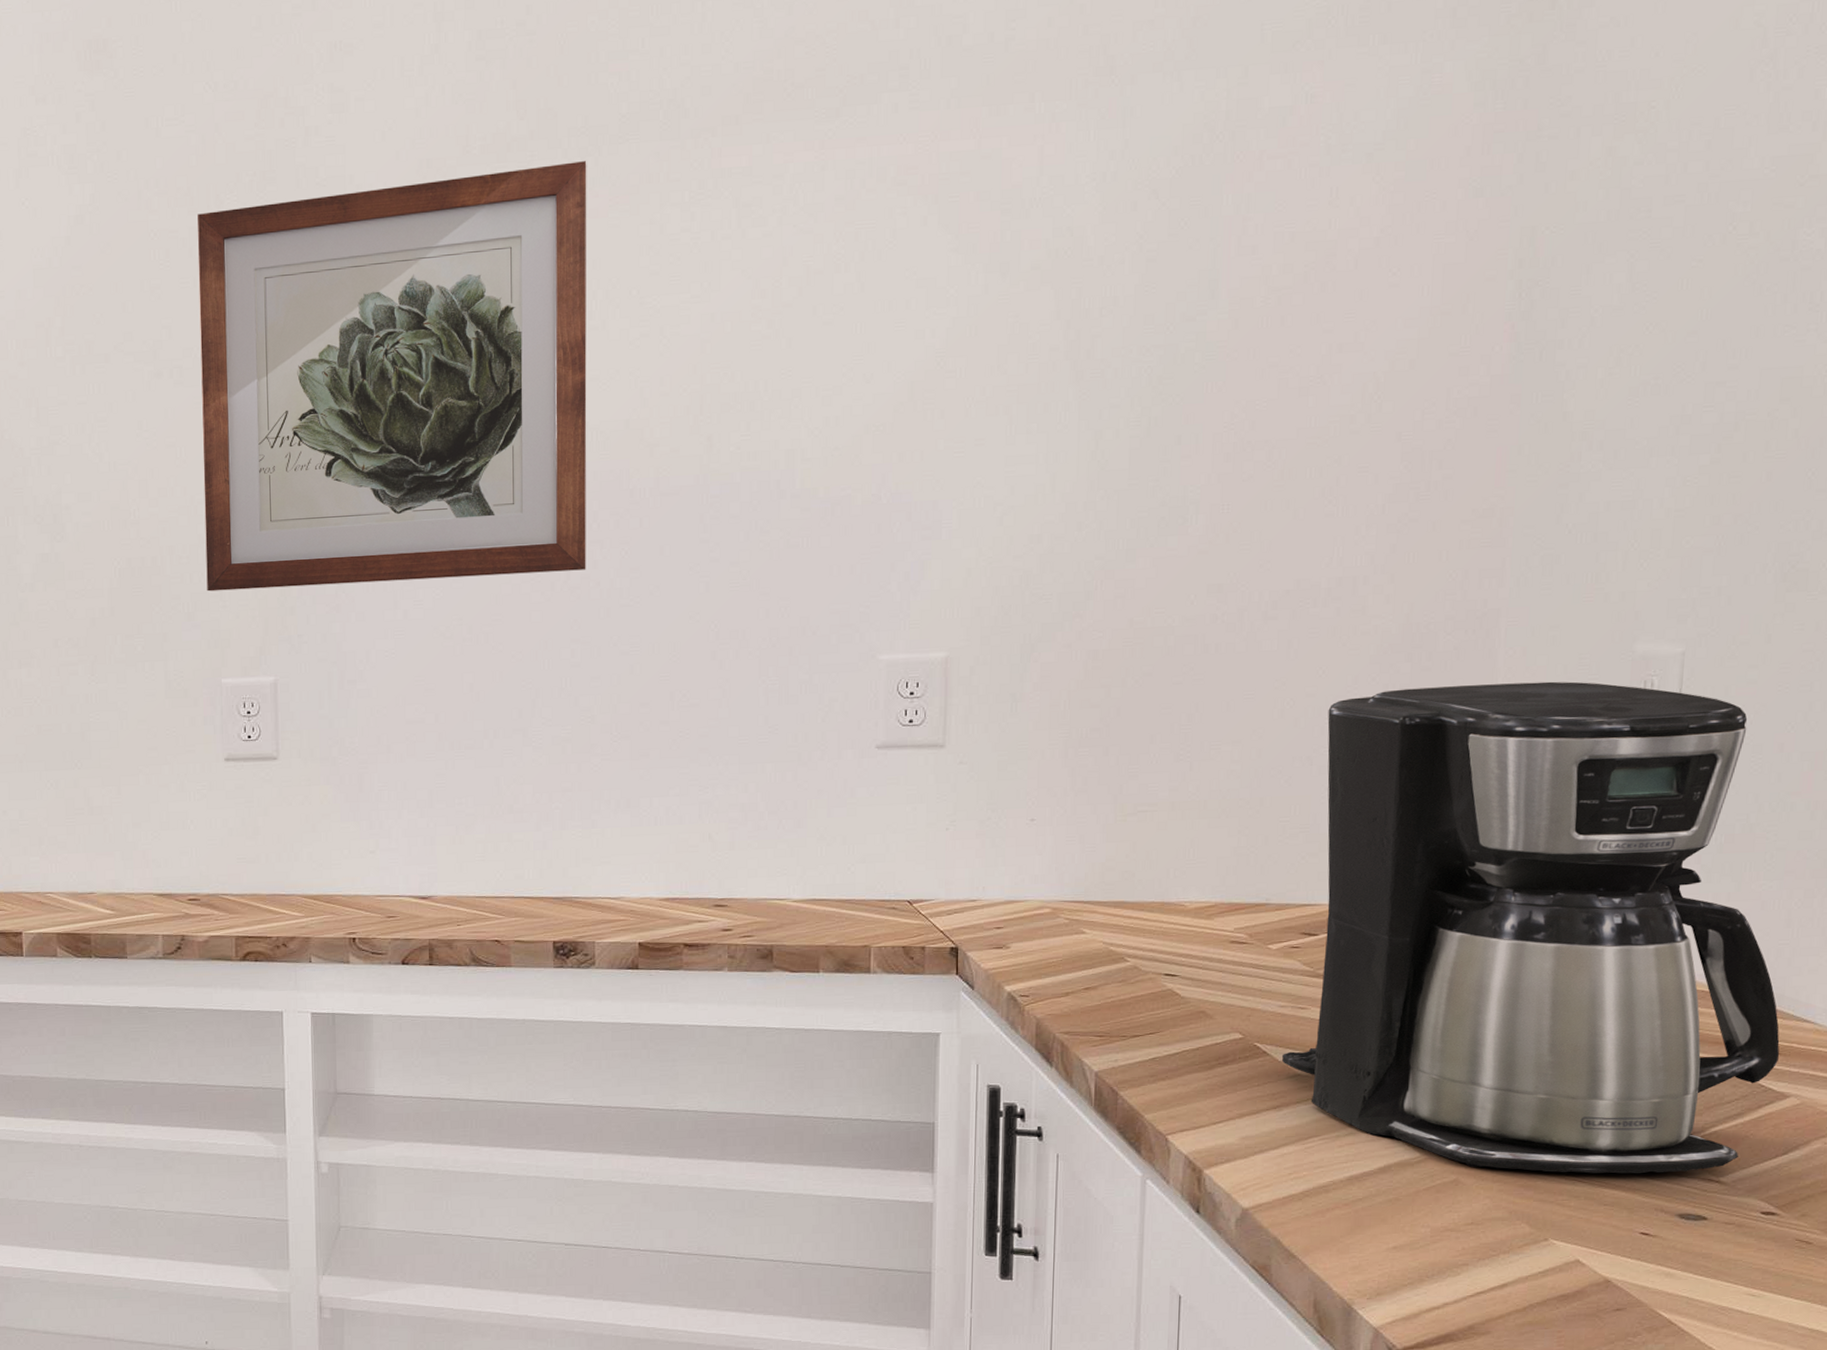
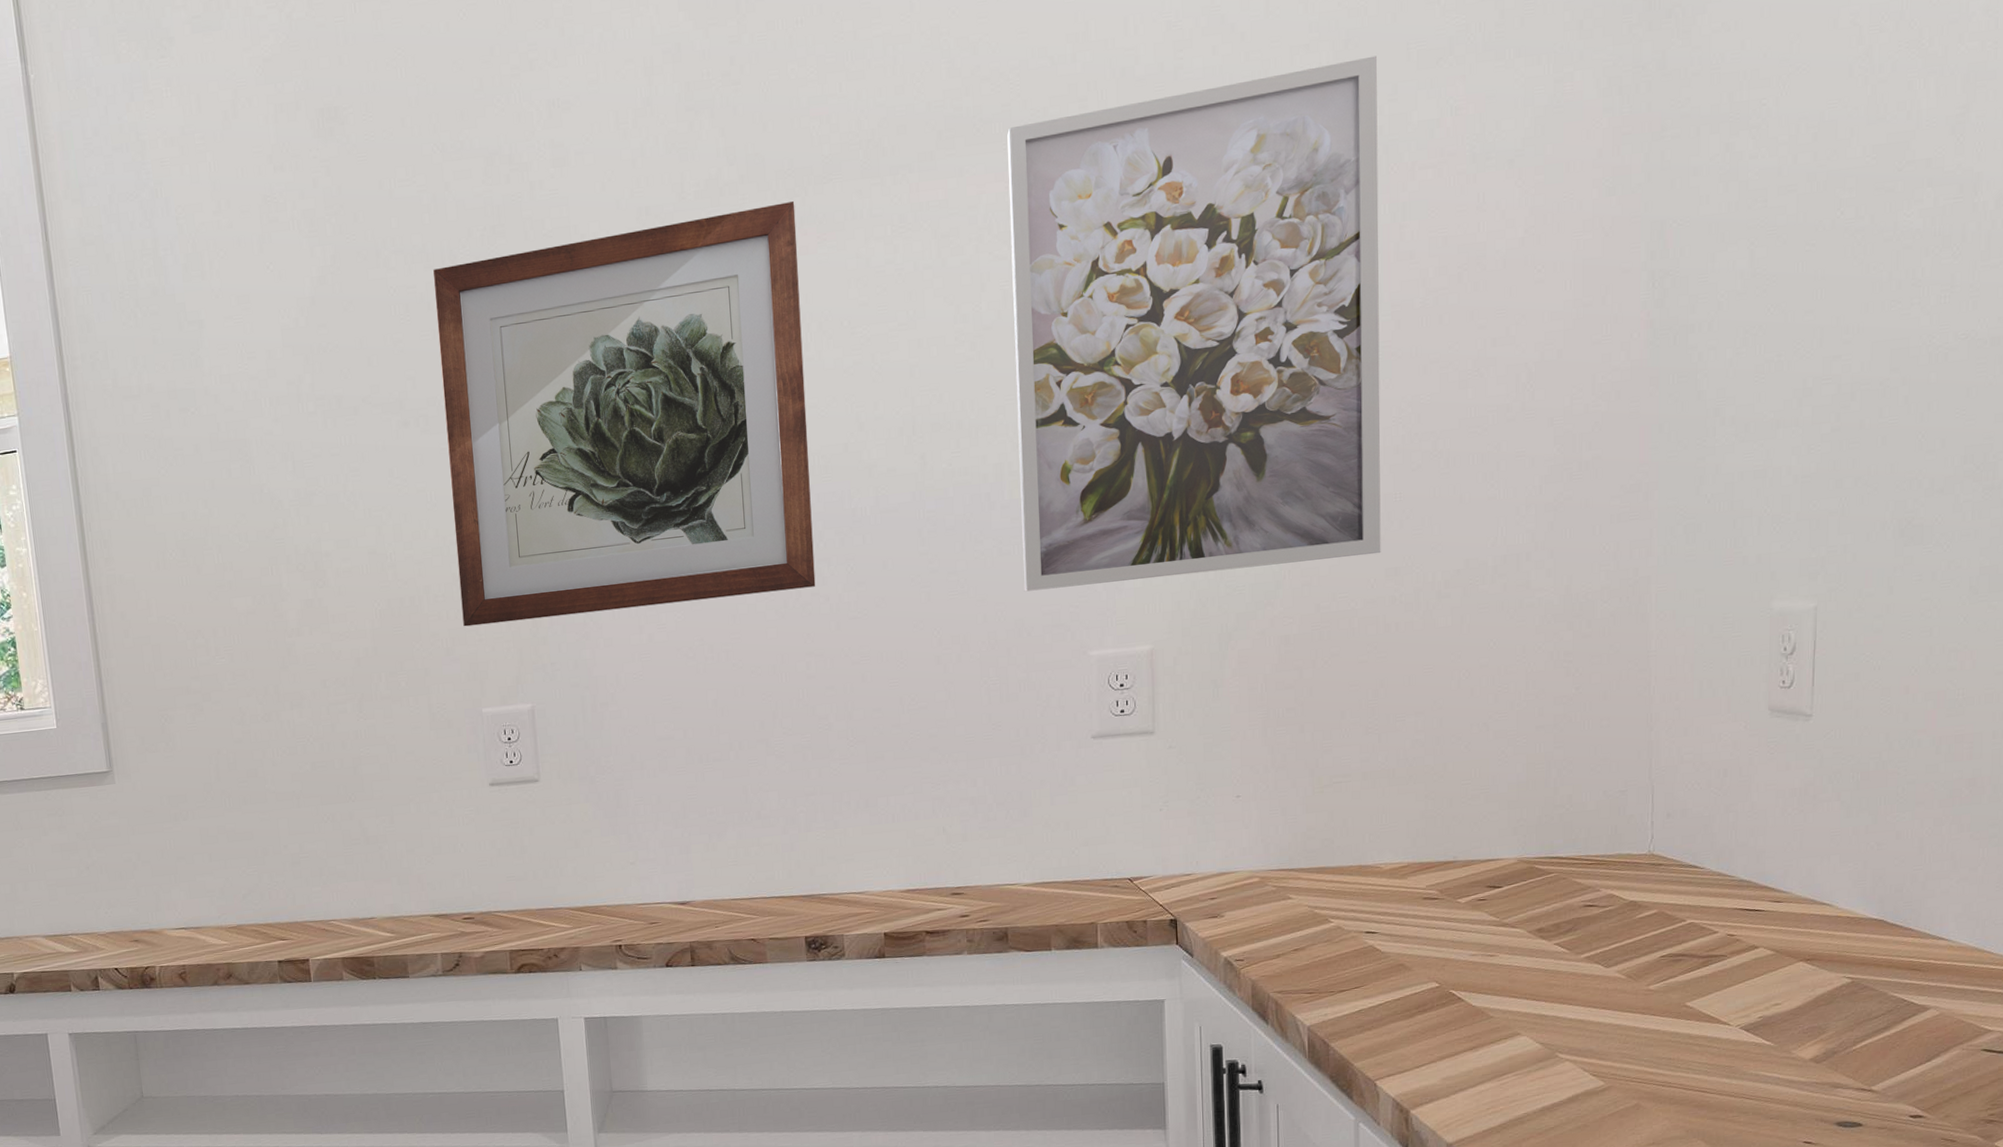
wall art: none [811,35,1227,588] -> present [1007,55,1381,592]
coffee maker: present [1281,681,1780,1174] -> none [1475,639,1919,1093]

